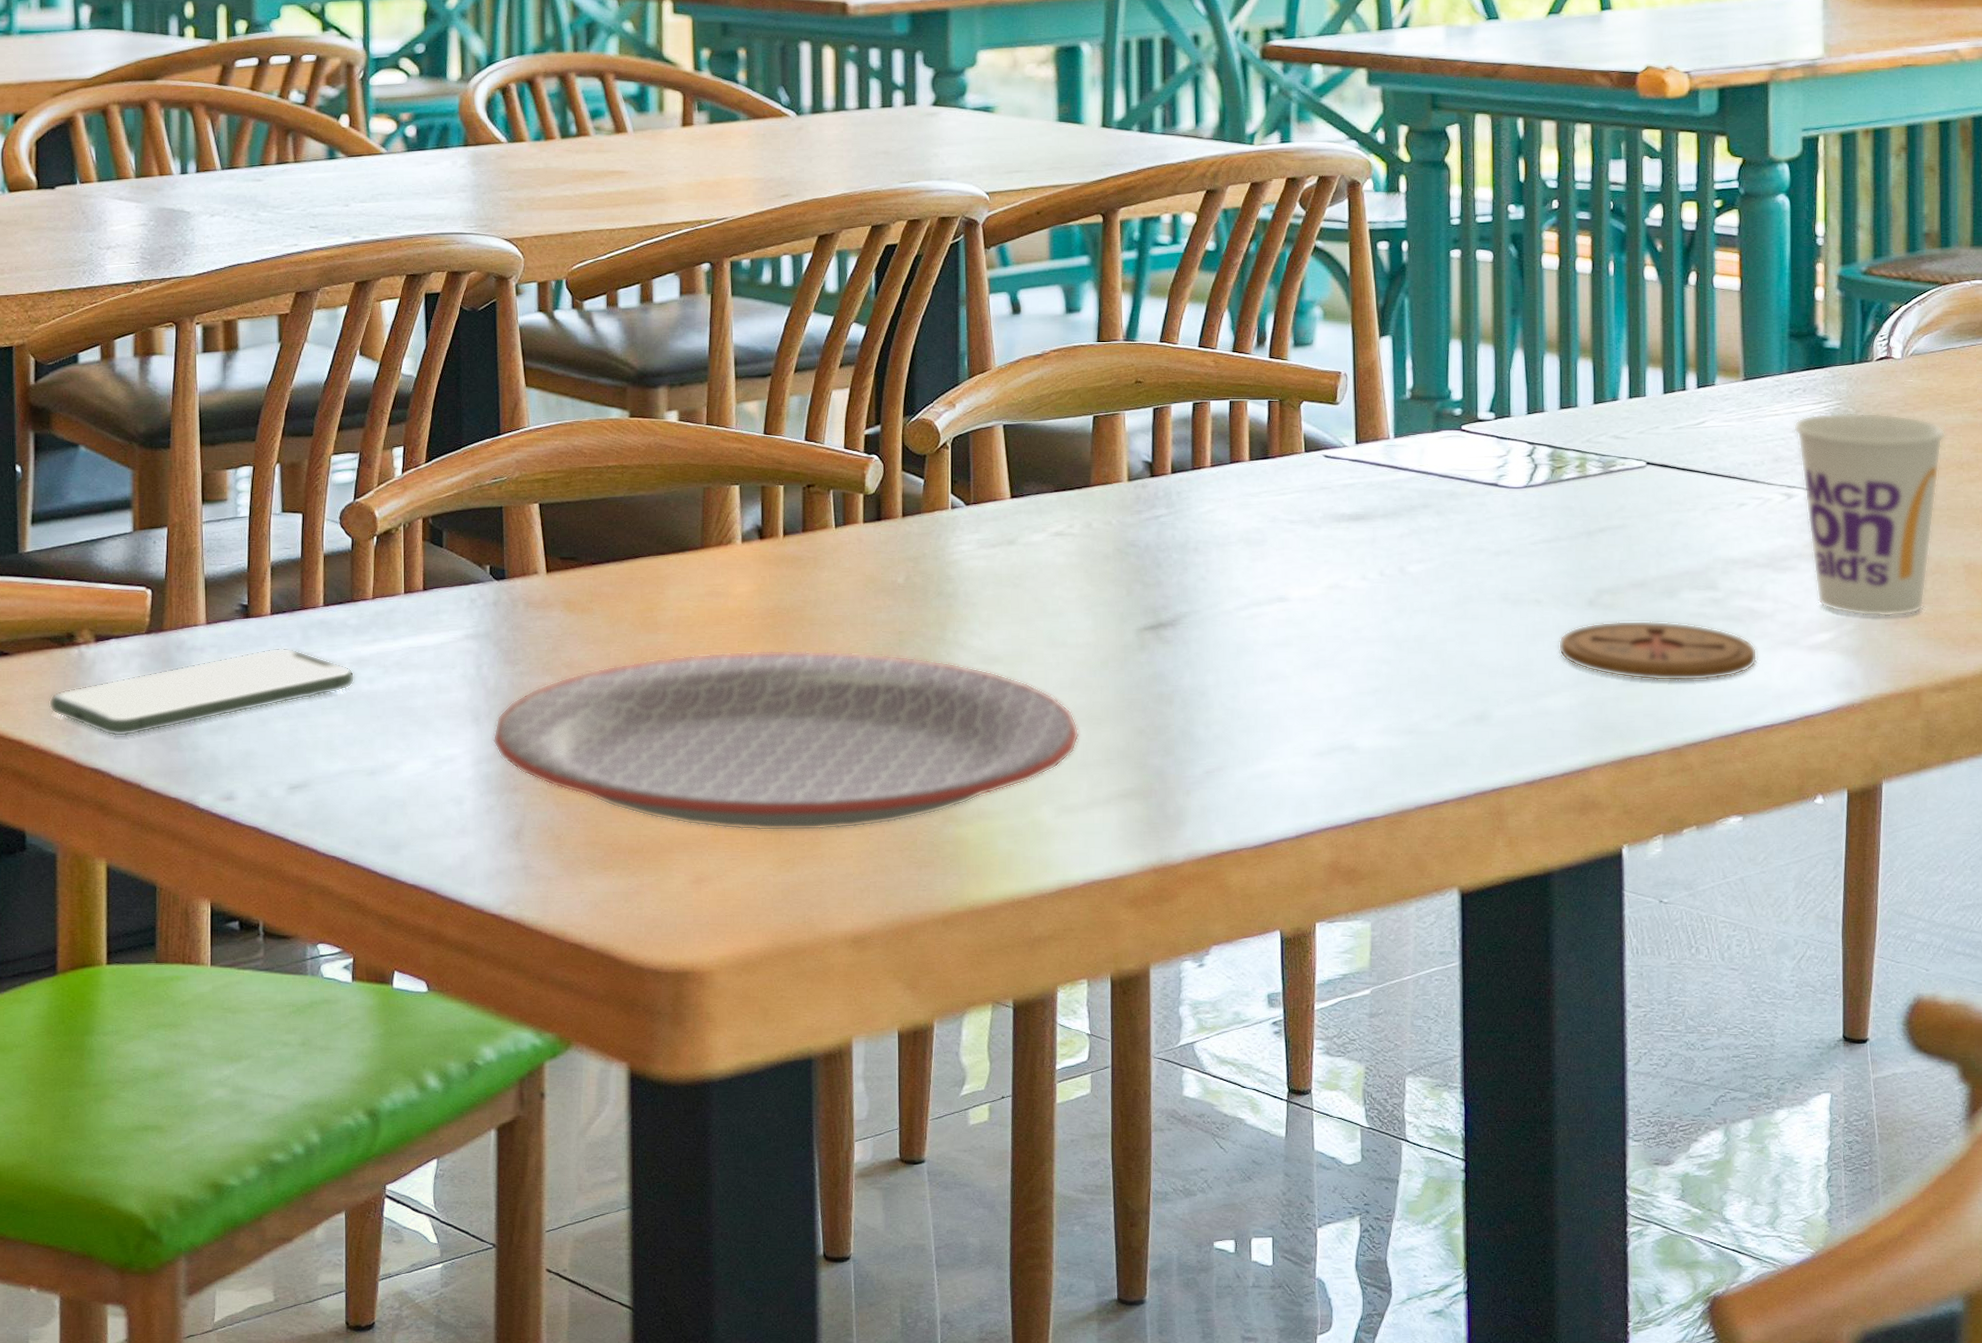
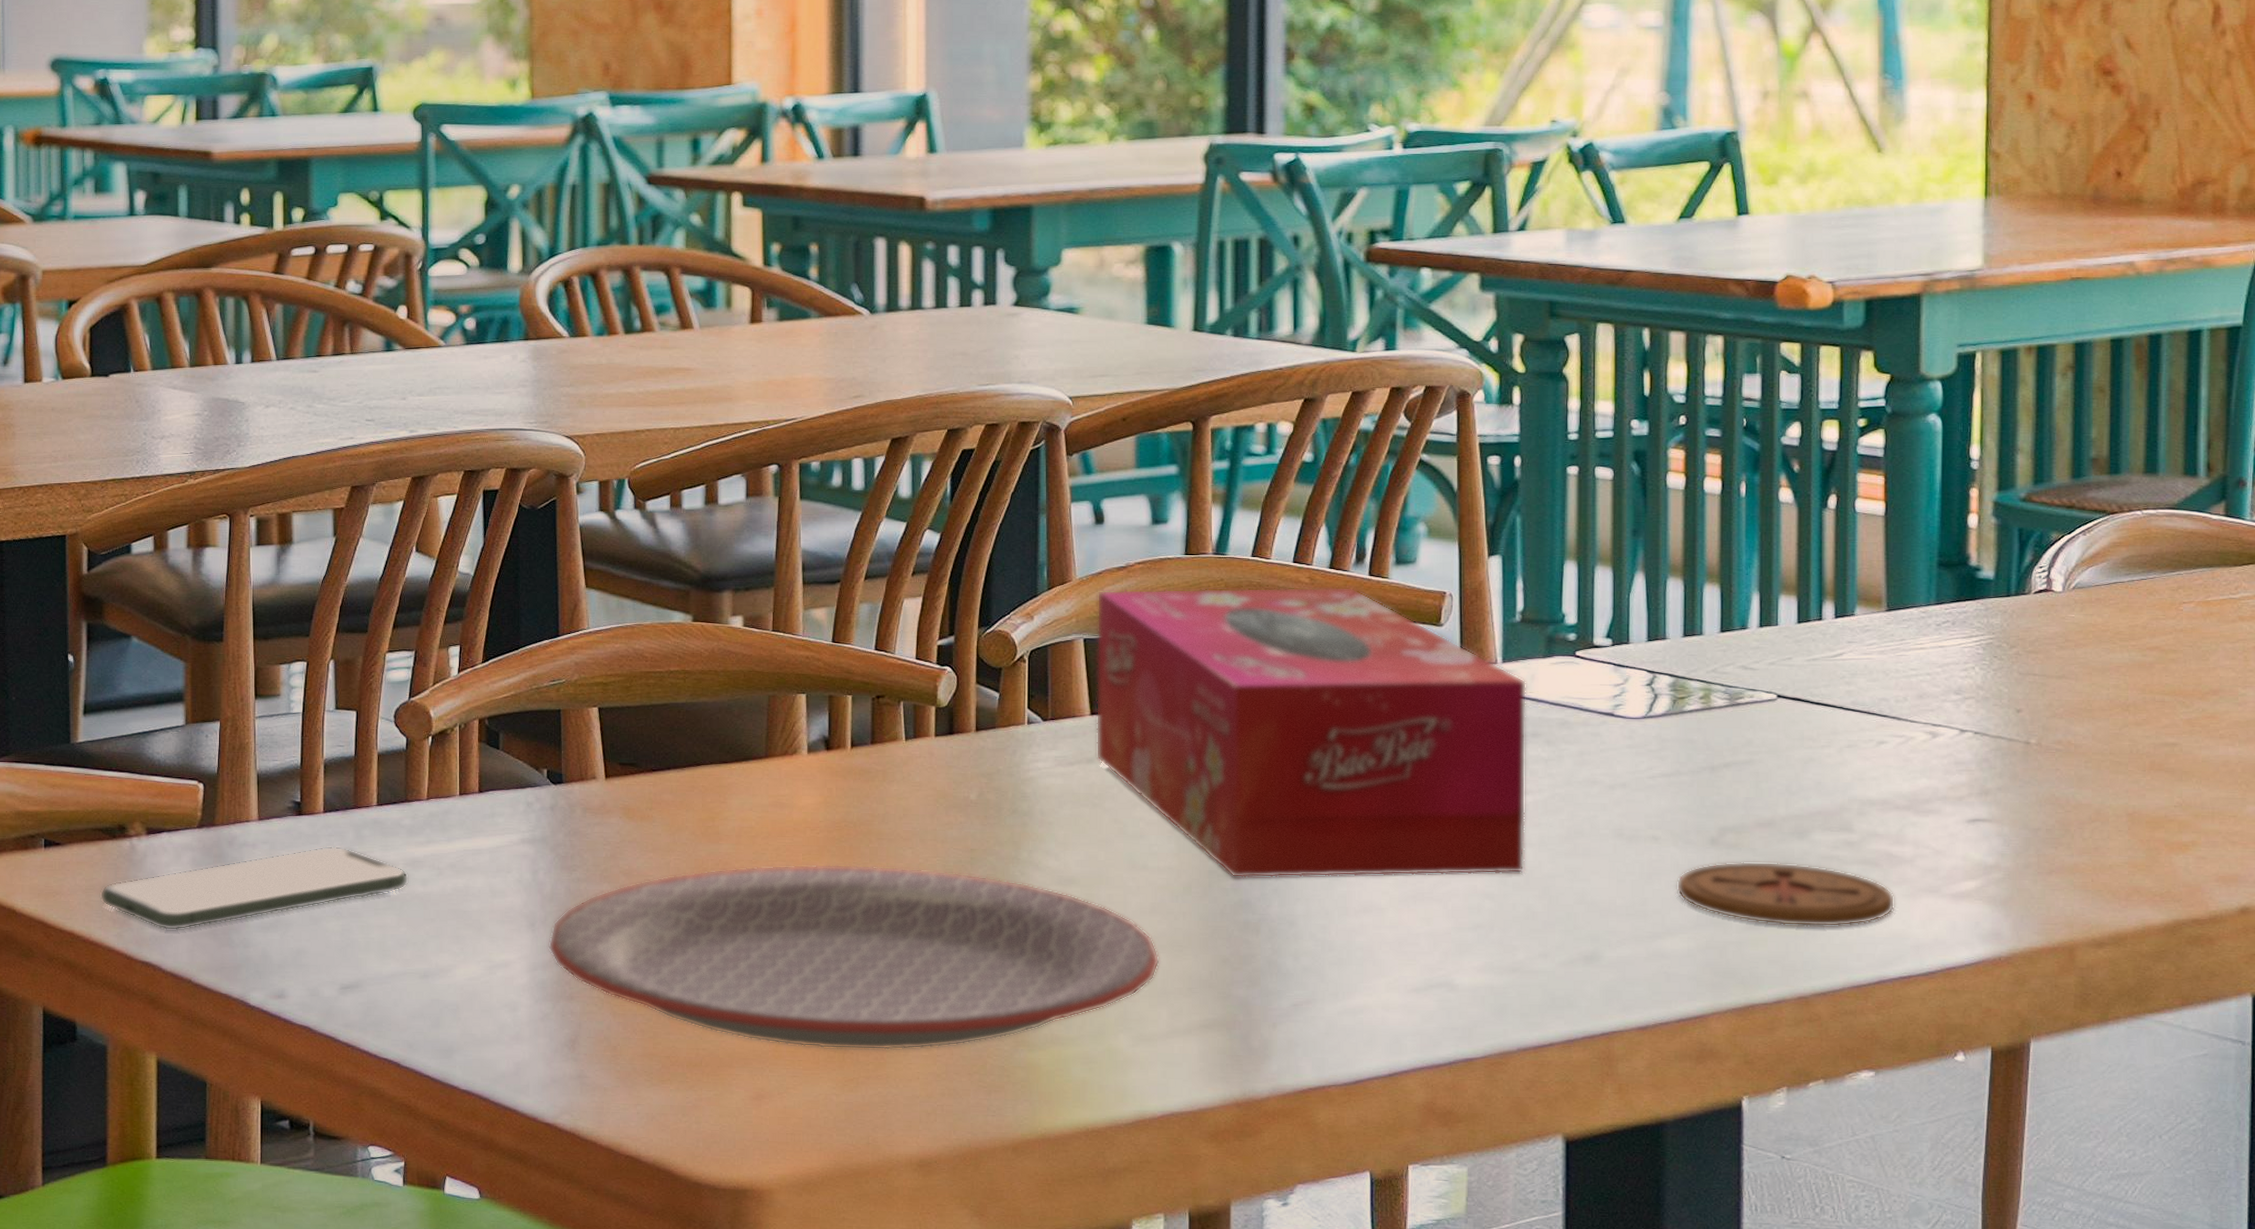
tissue box: none [1015,369,1419,652] -> present [1096,586,1527,878]
cup: present [1793,412,1946,617] -> none [1940,647,2111,866]

